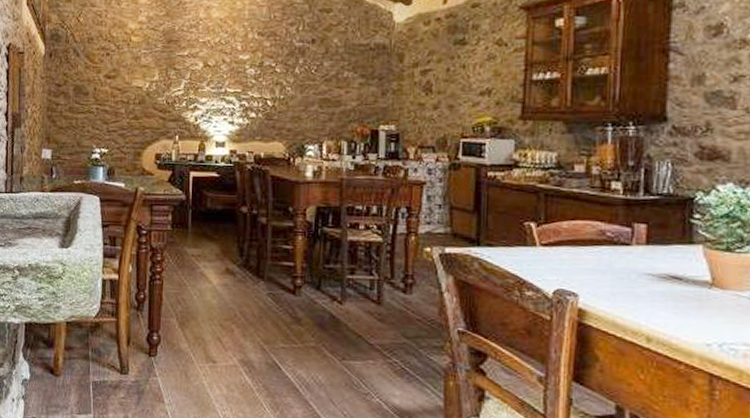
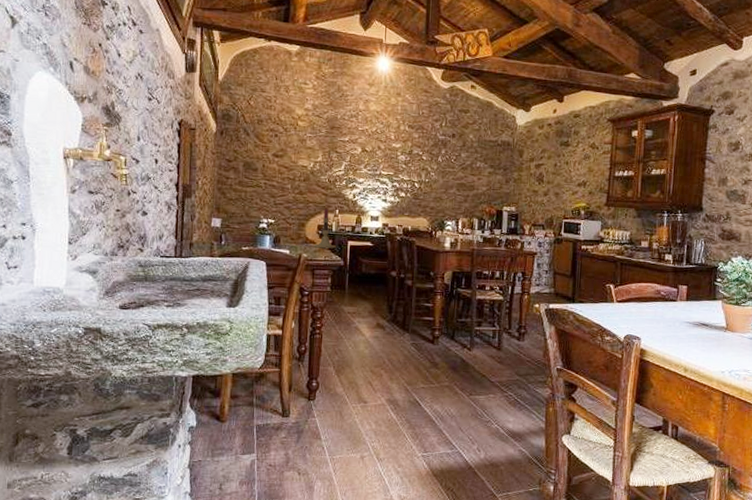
candlestick: none [152,134,176,181] -> present [314,208,336,249]

